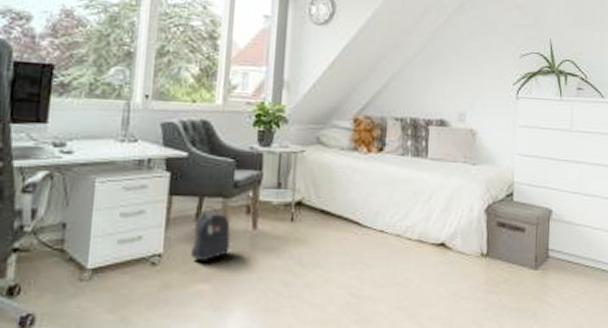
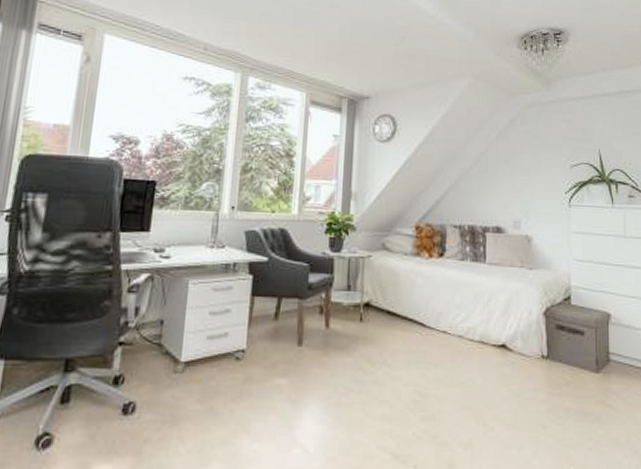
backpack: present [190,207,231,262] -> none [269,307,306,358]

